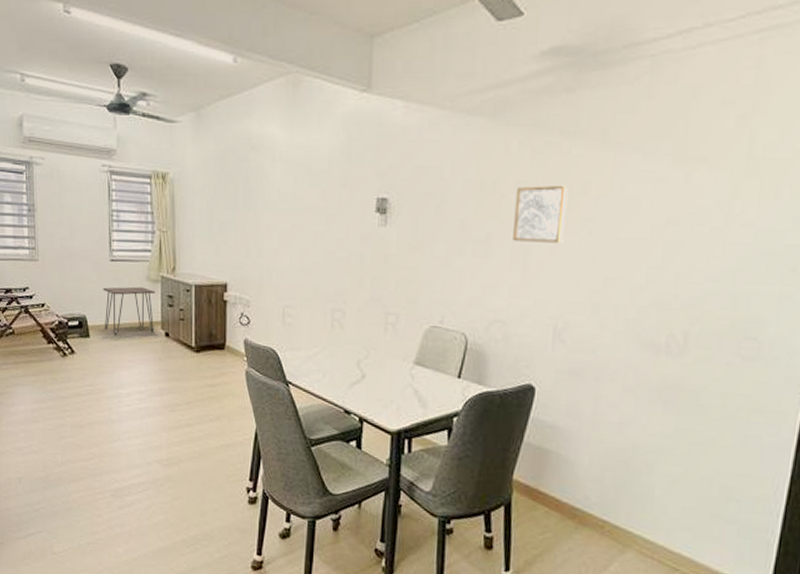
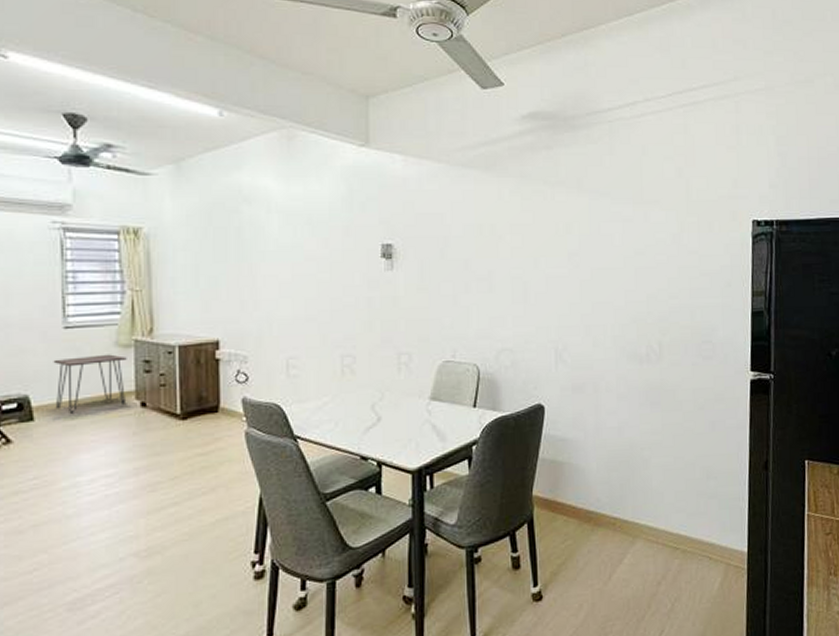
wall art: present [513,185,569,243] -> none [511,226,556,277]

